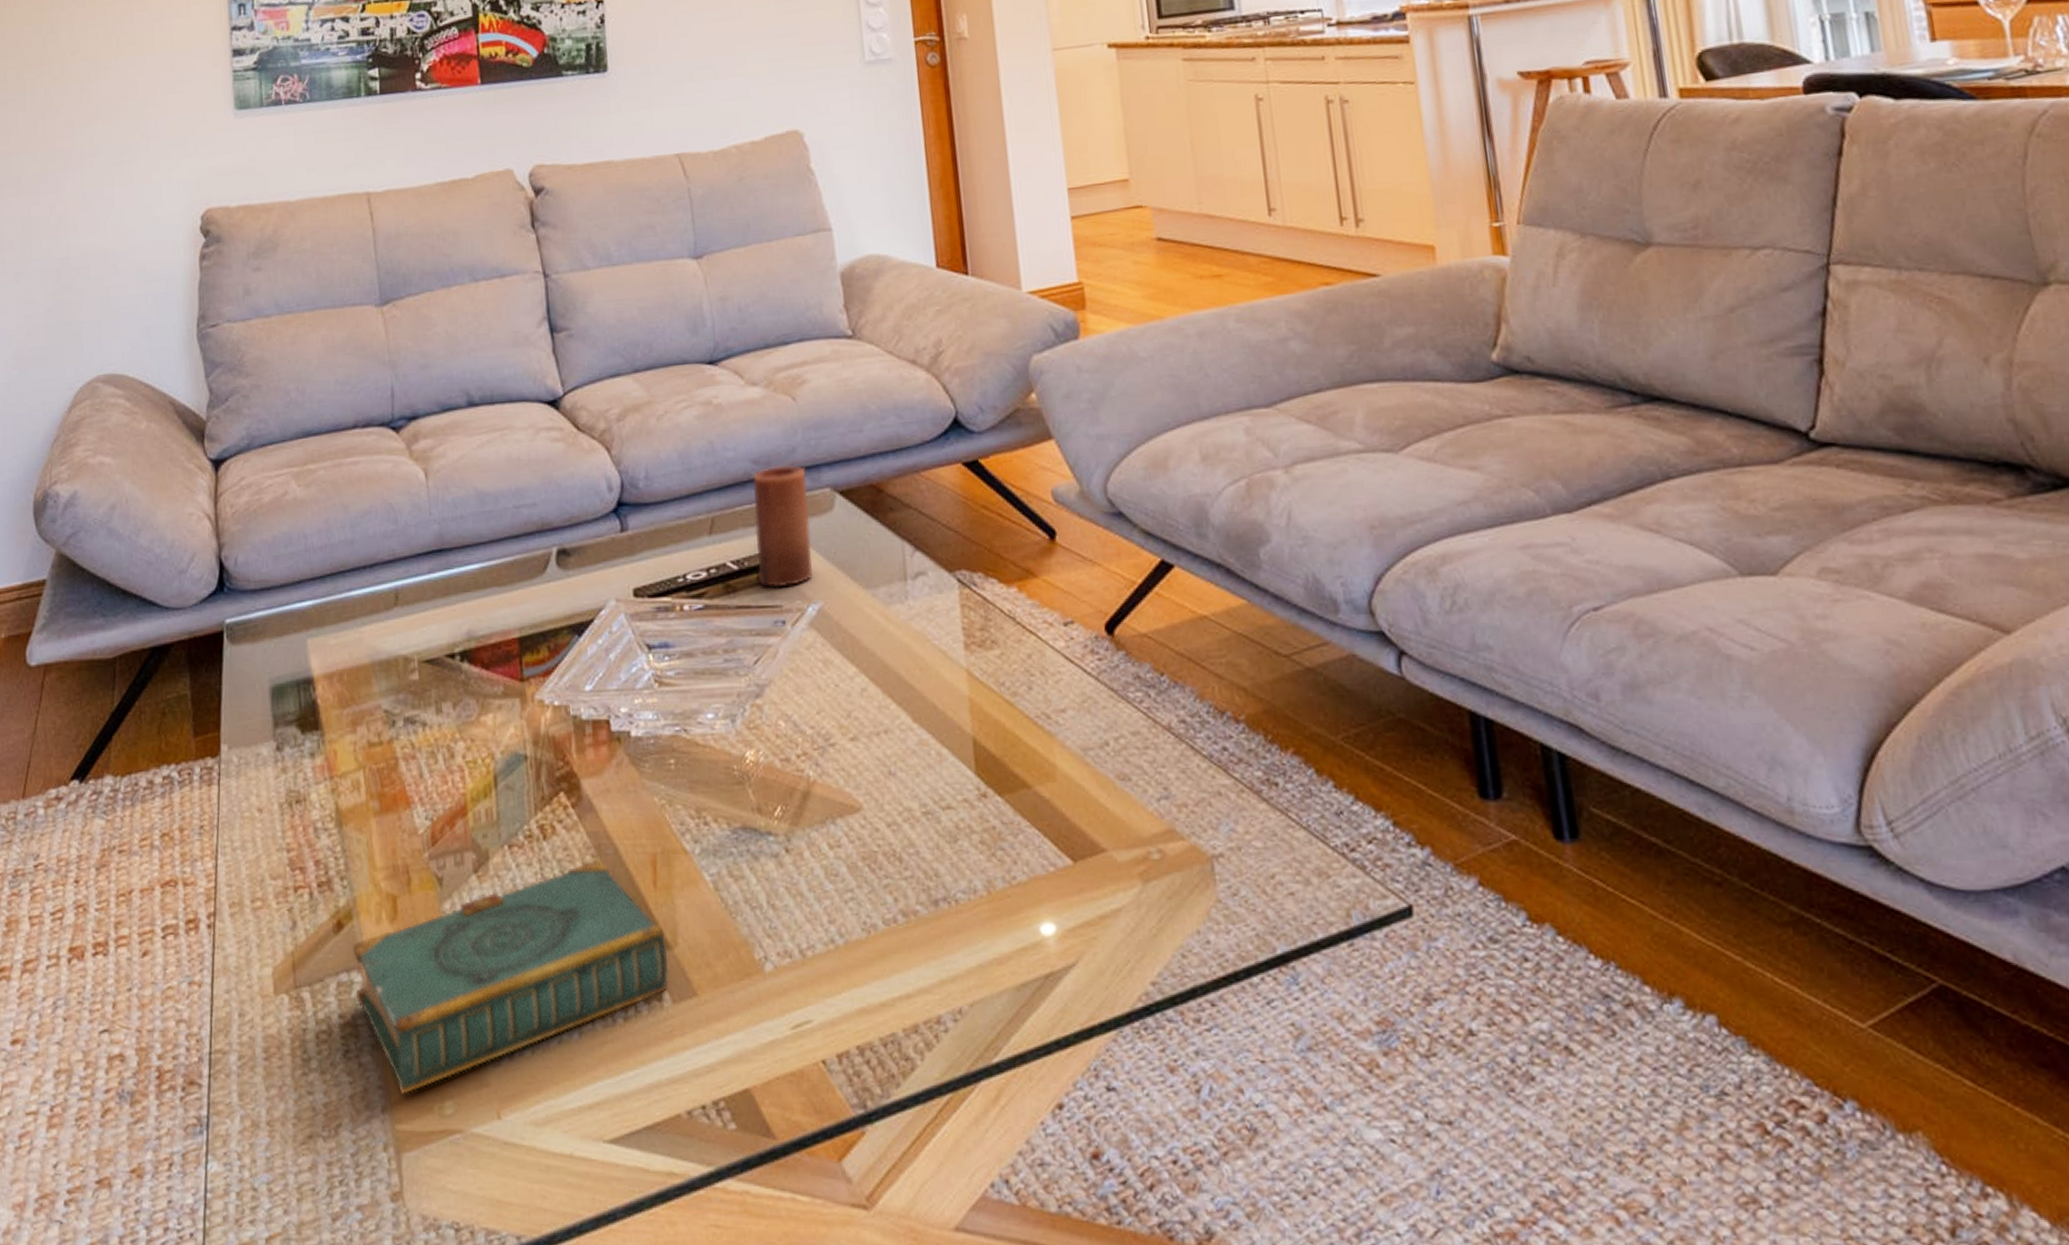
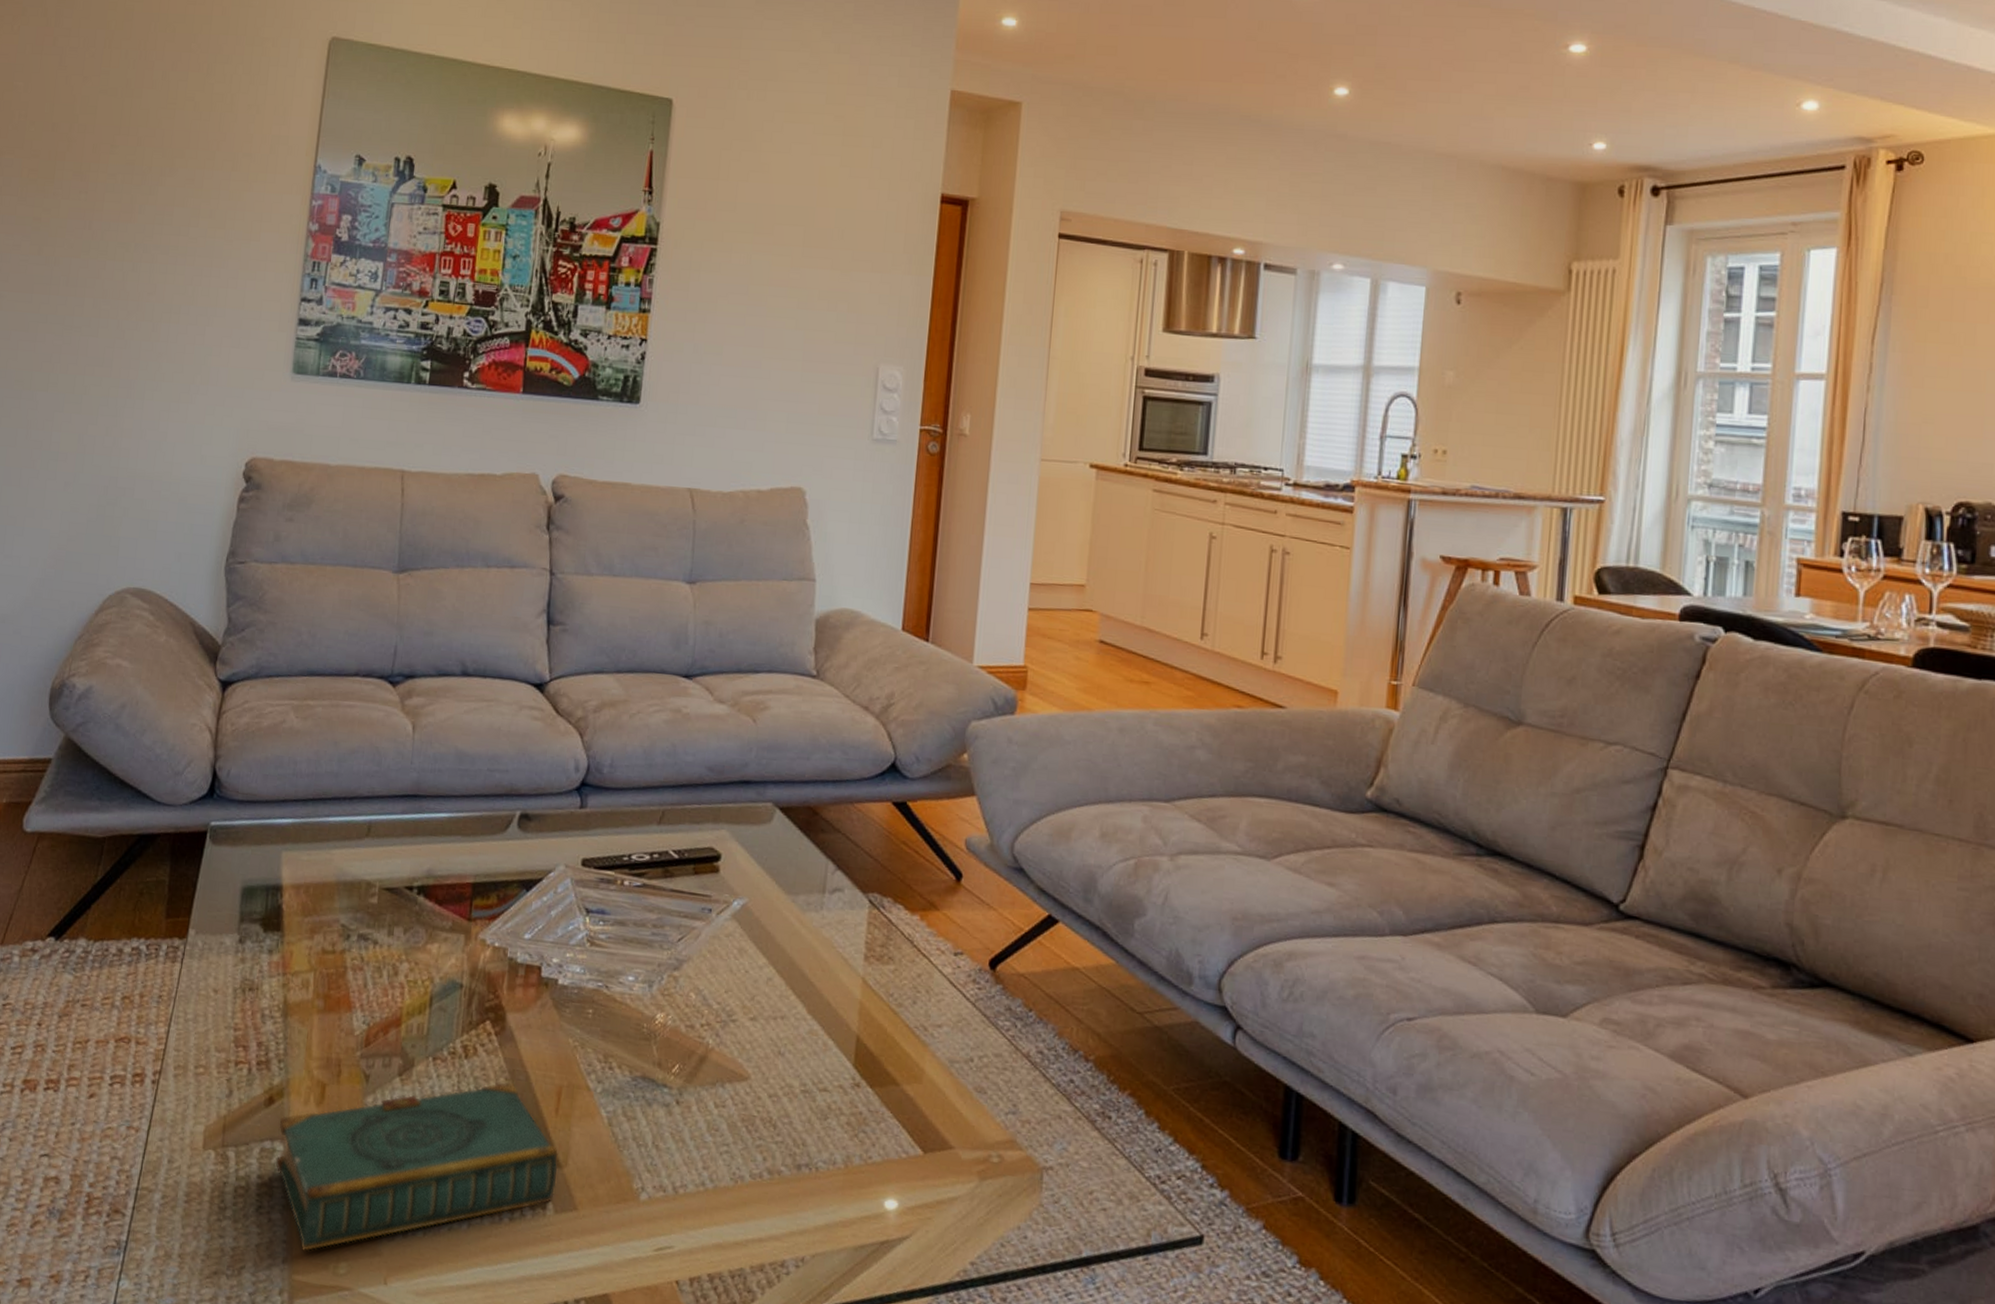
candle: present [752,465,814,588] -> none [695,776,753,881]

